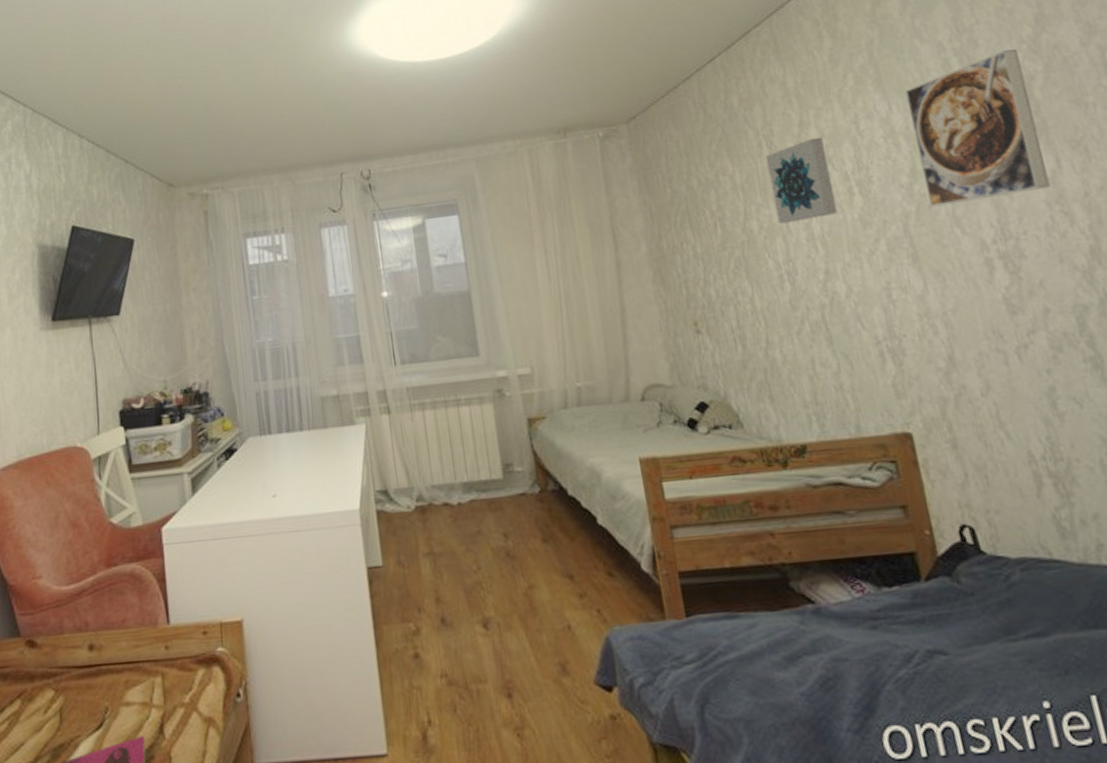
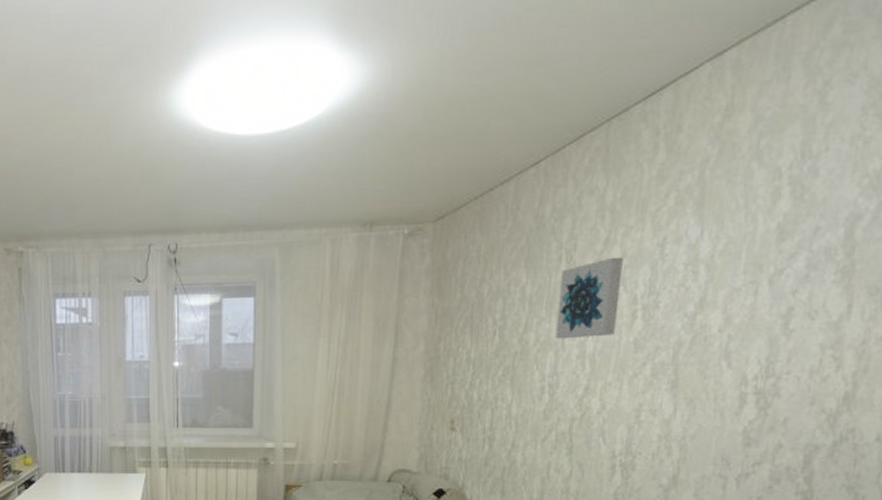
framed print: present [904,49,1050,207] -> none [706,183,856,338]

